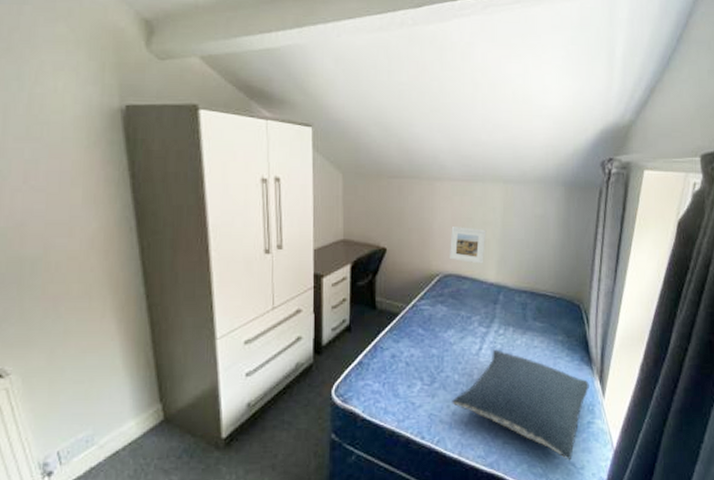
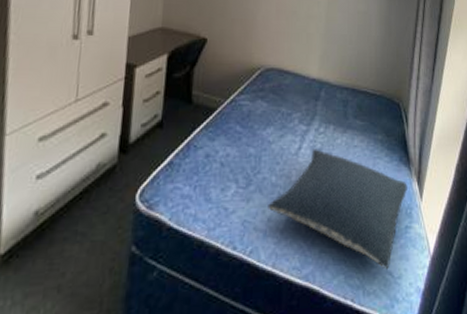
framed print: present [450,227,487,264] -> none [272,19,311,59]

